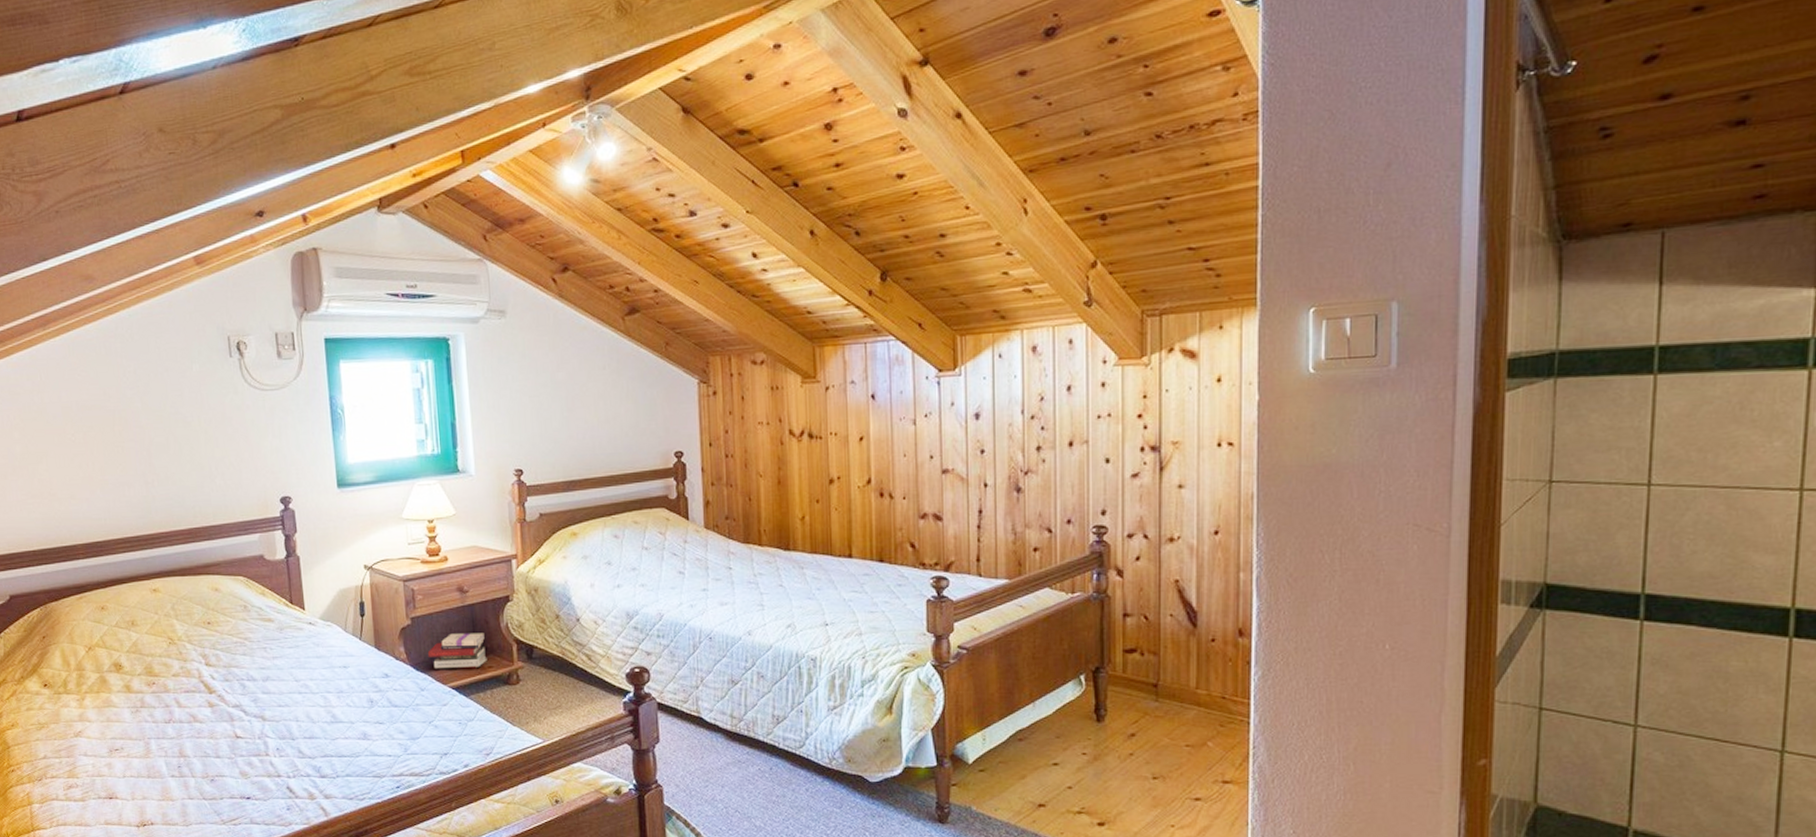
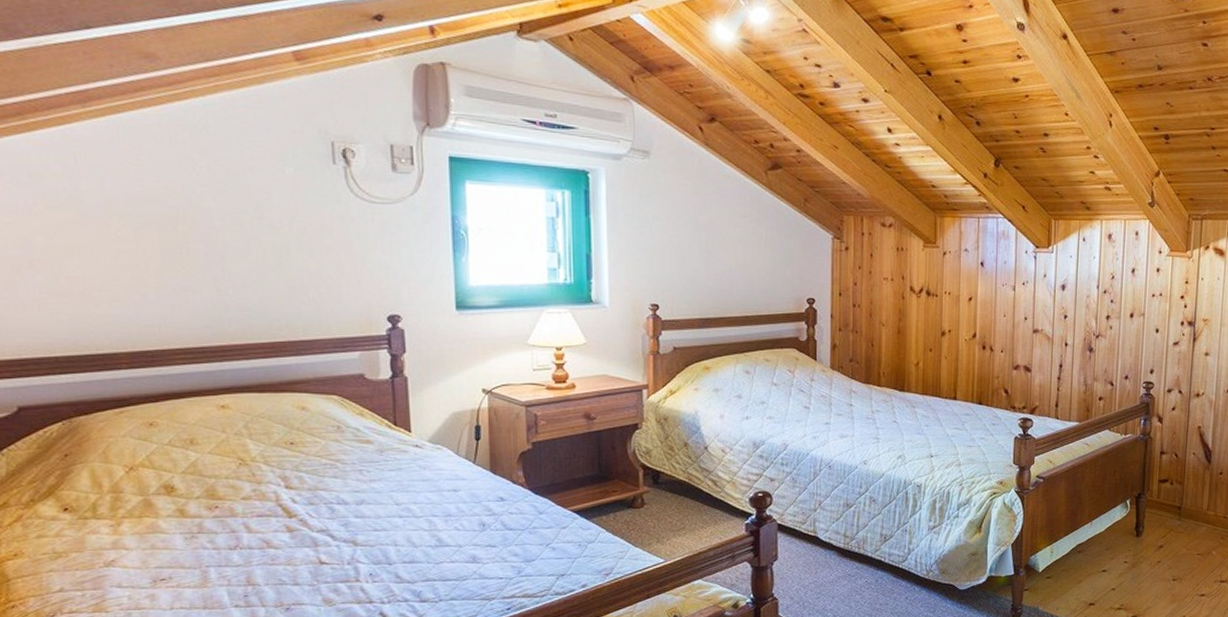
books: present [427,633,487,669] -> none [548,458,612,493]

